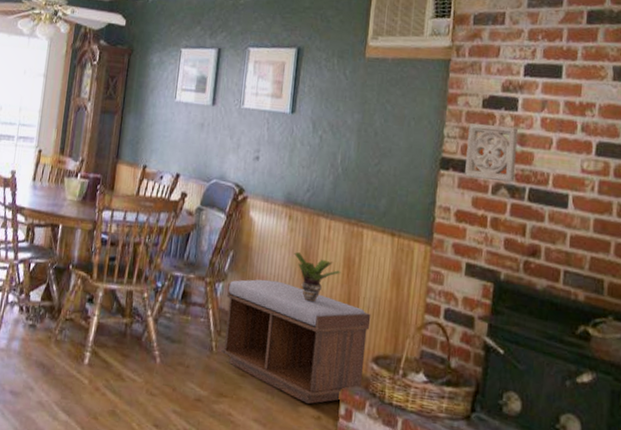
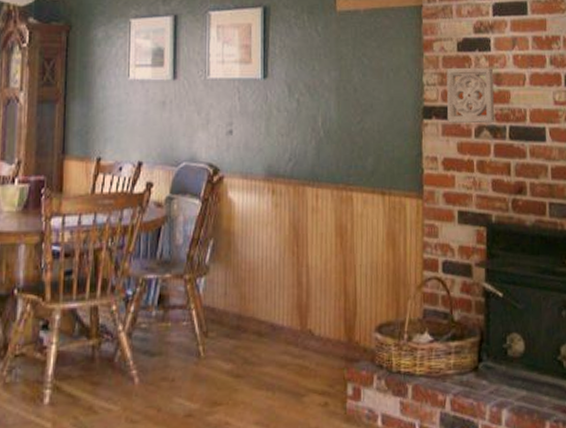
bench: present [221,279,371,405] -> none [210,264,370,393]
potted plant: present [294,252,341,302] -> none [281,229,334,280]

